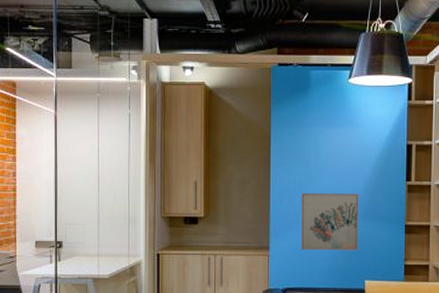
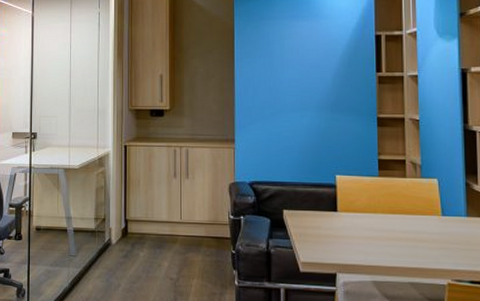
wall art: present [300,193,359,251] -> none [266,85,327,145]

